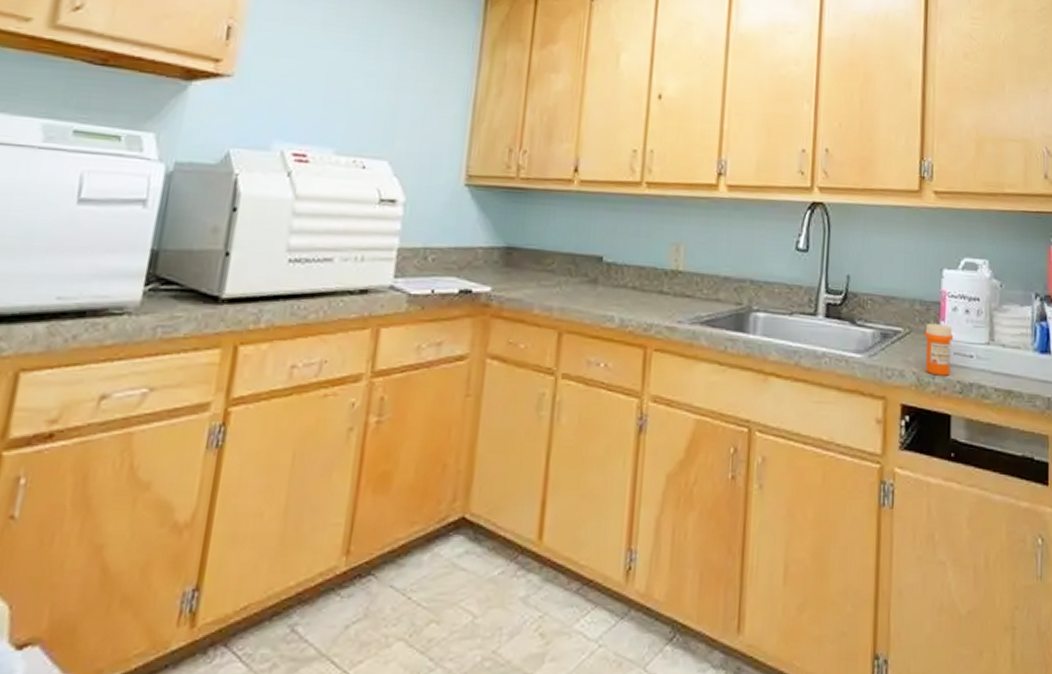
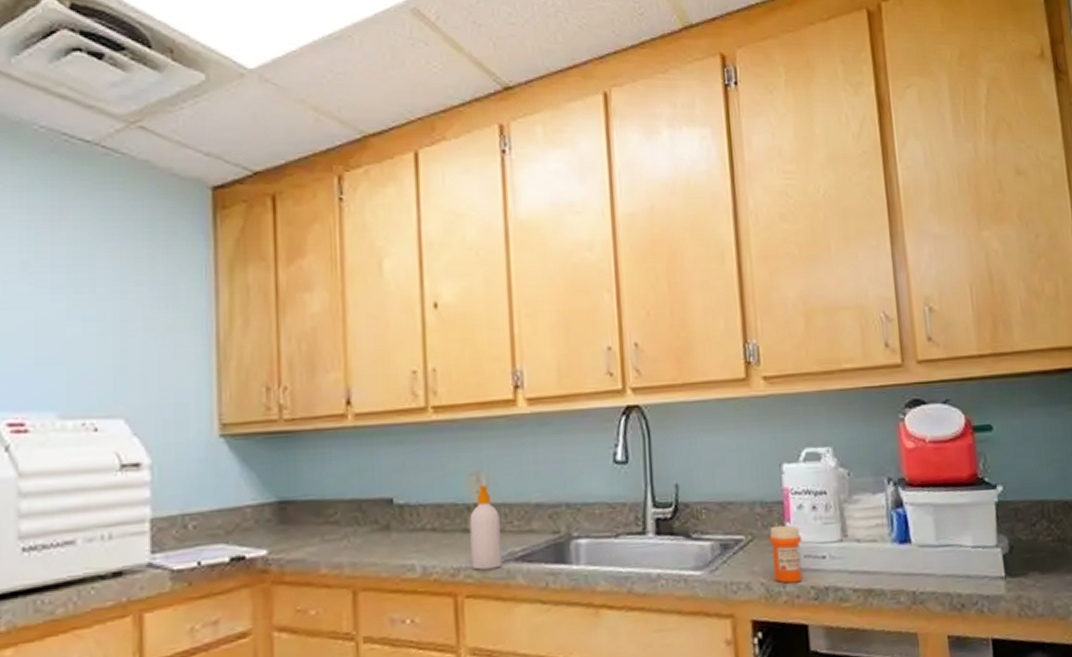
soap bottle: none [662,255,692,329] -> present [469,485,502,570]

